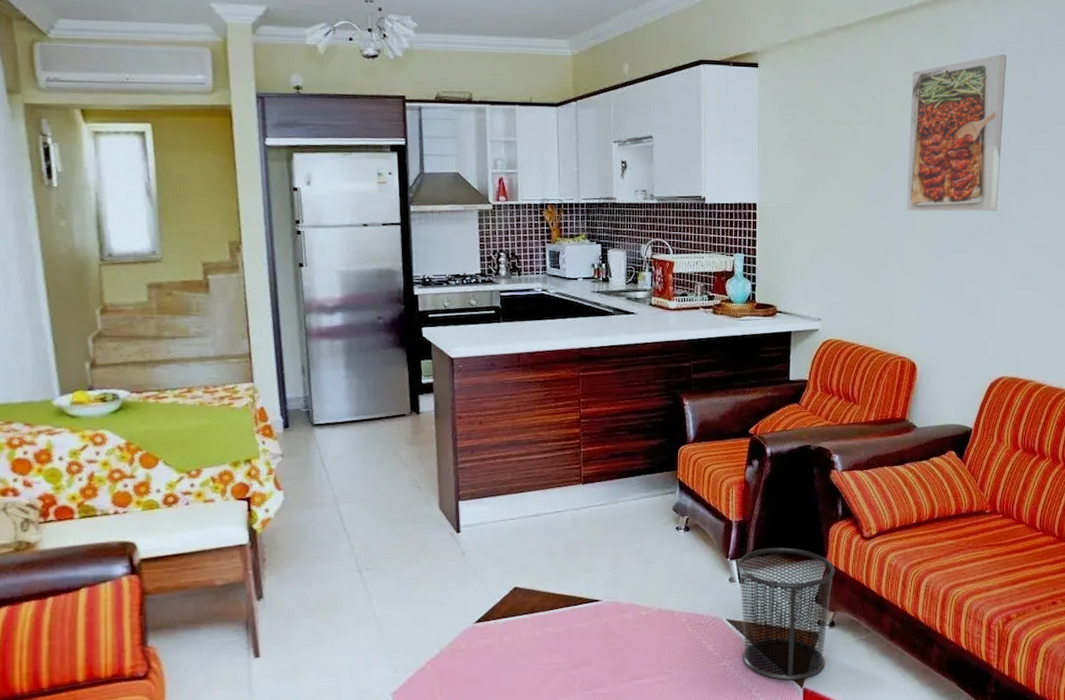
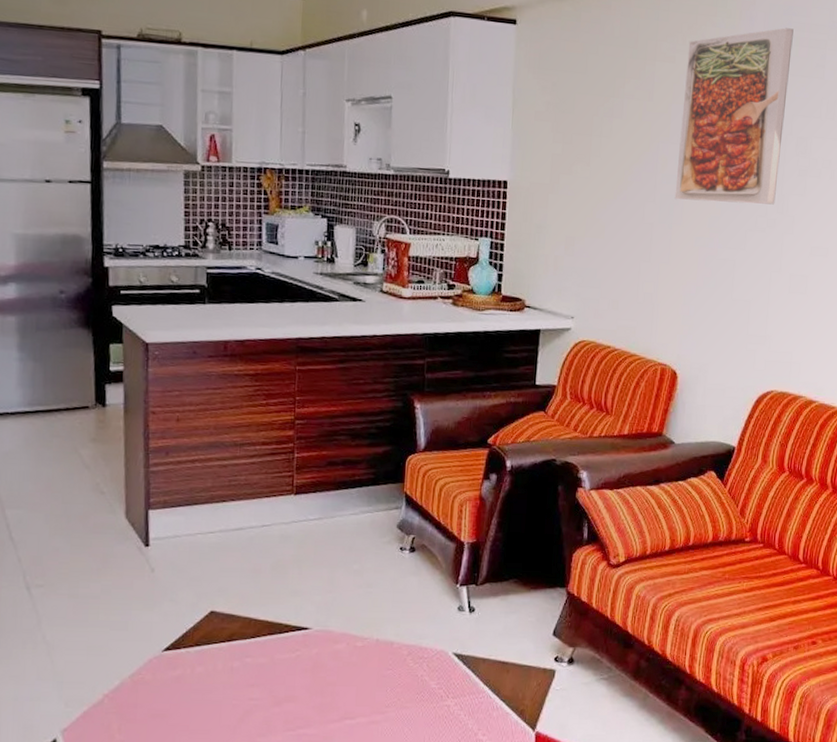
trash can: present [737,547,836,680] -> none [467,573,578,723]

